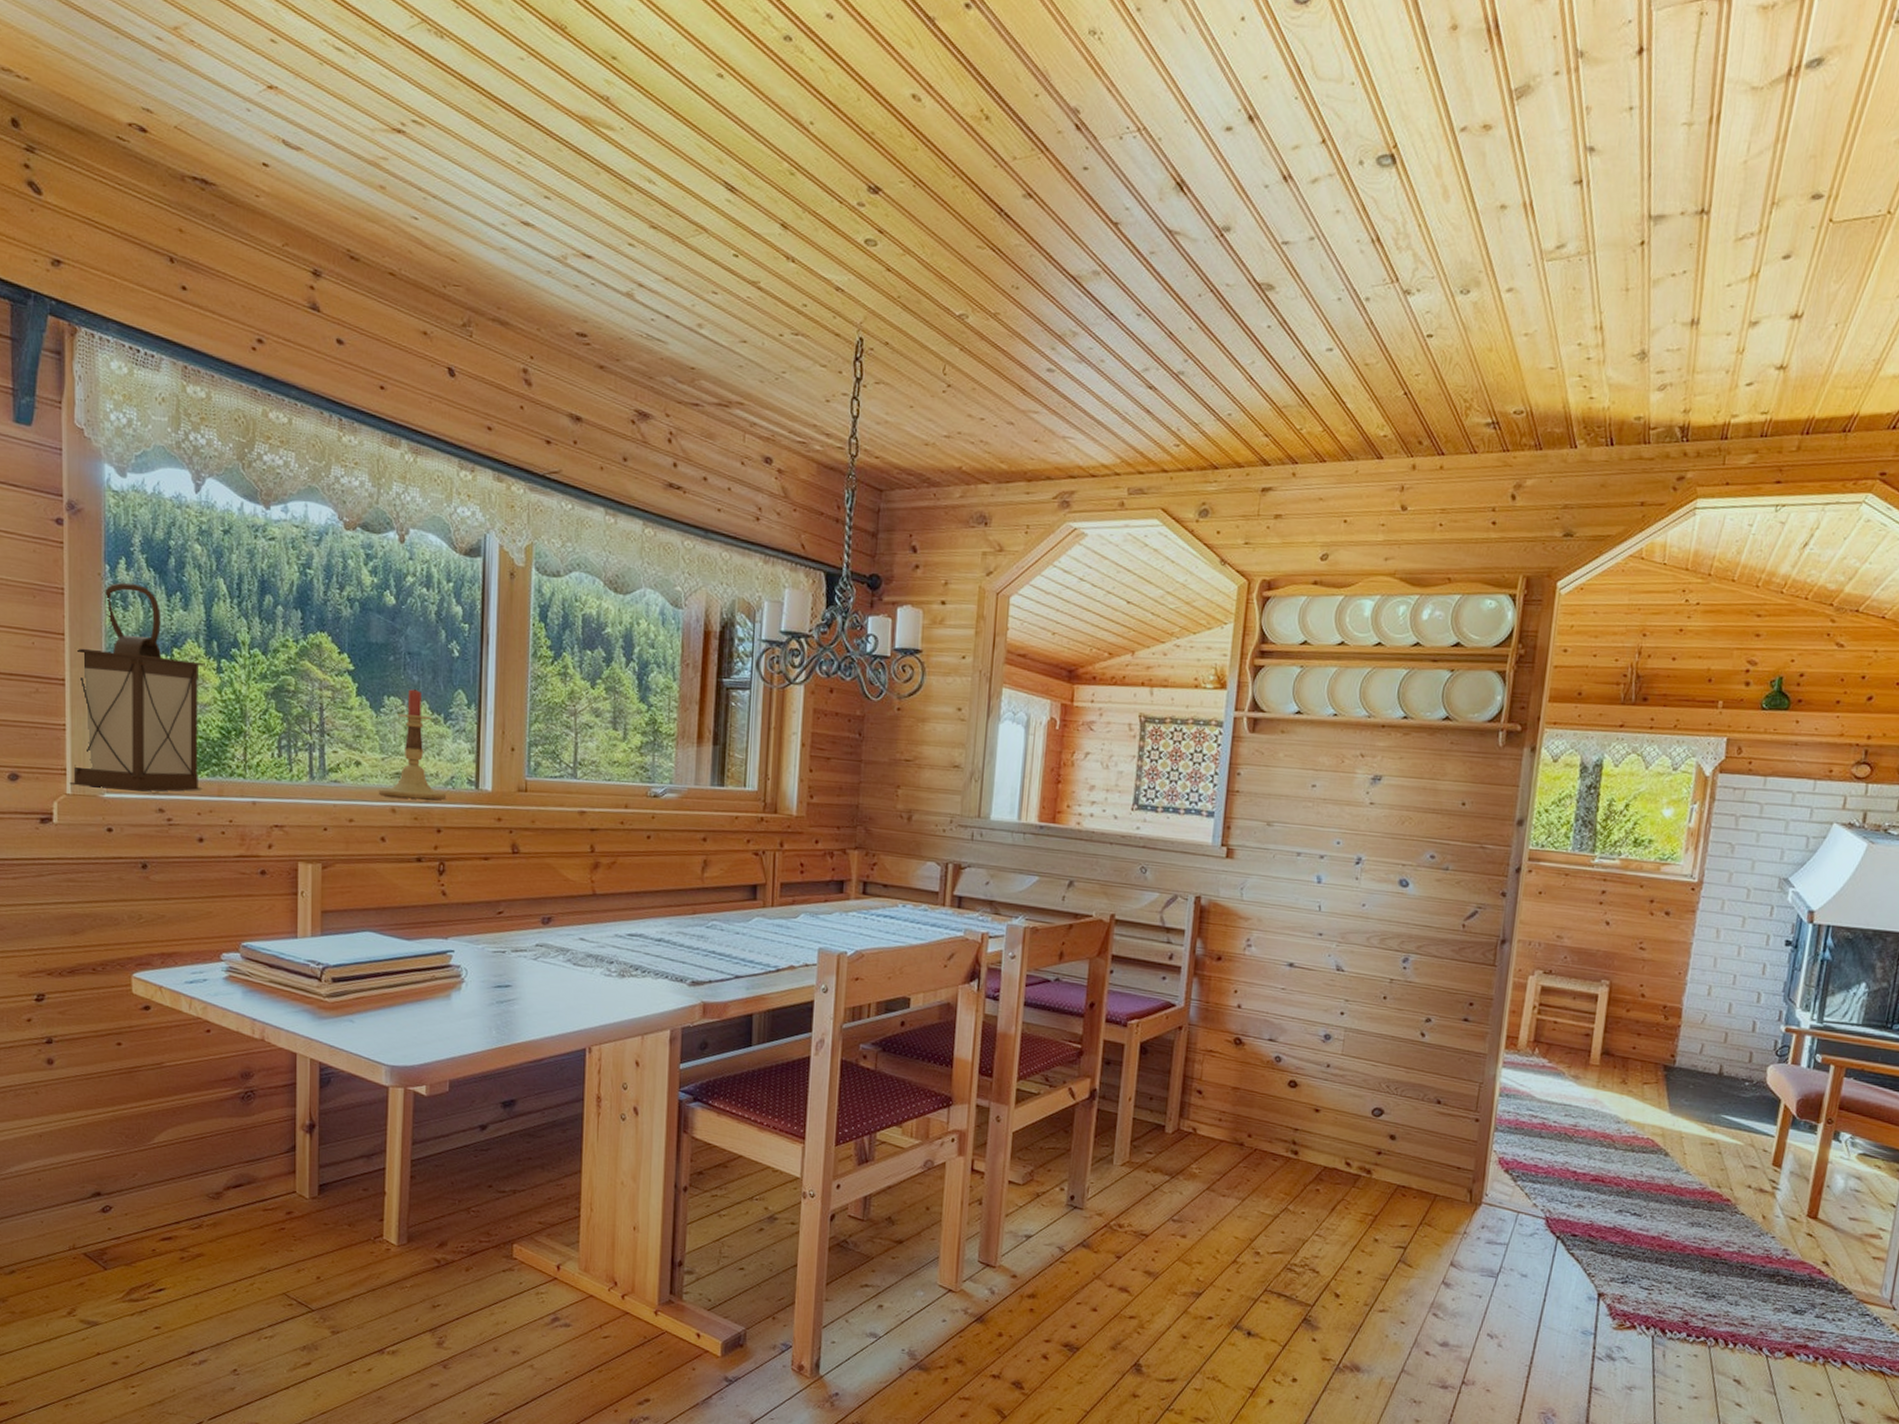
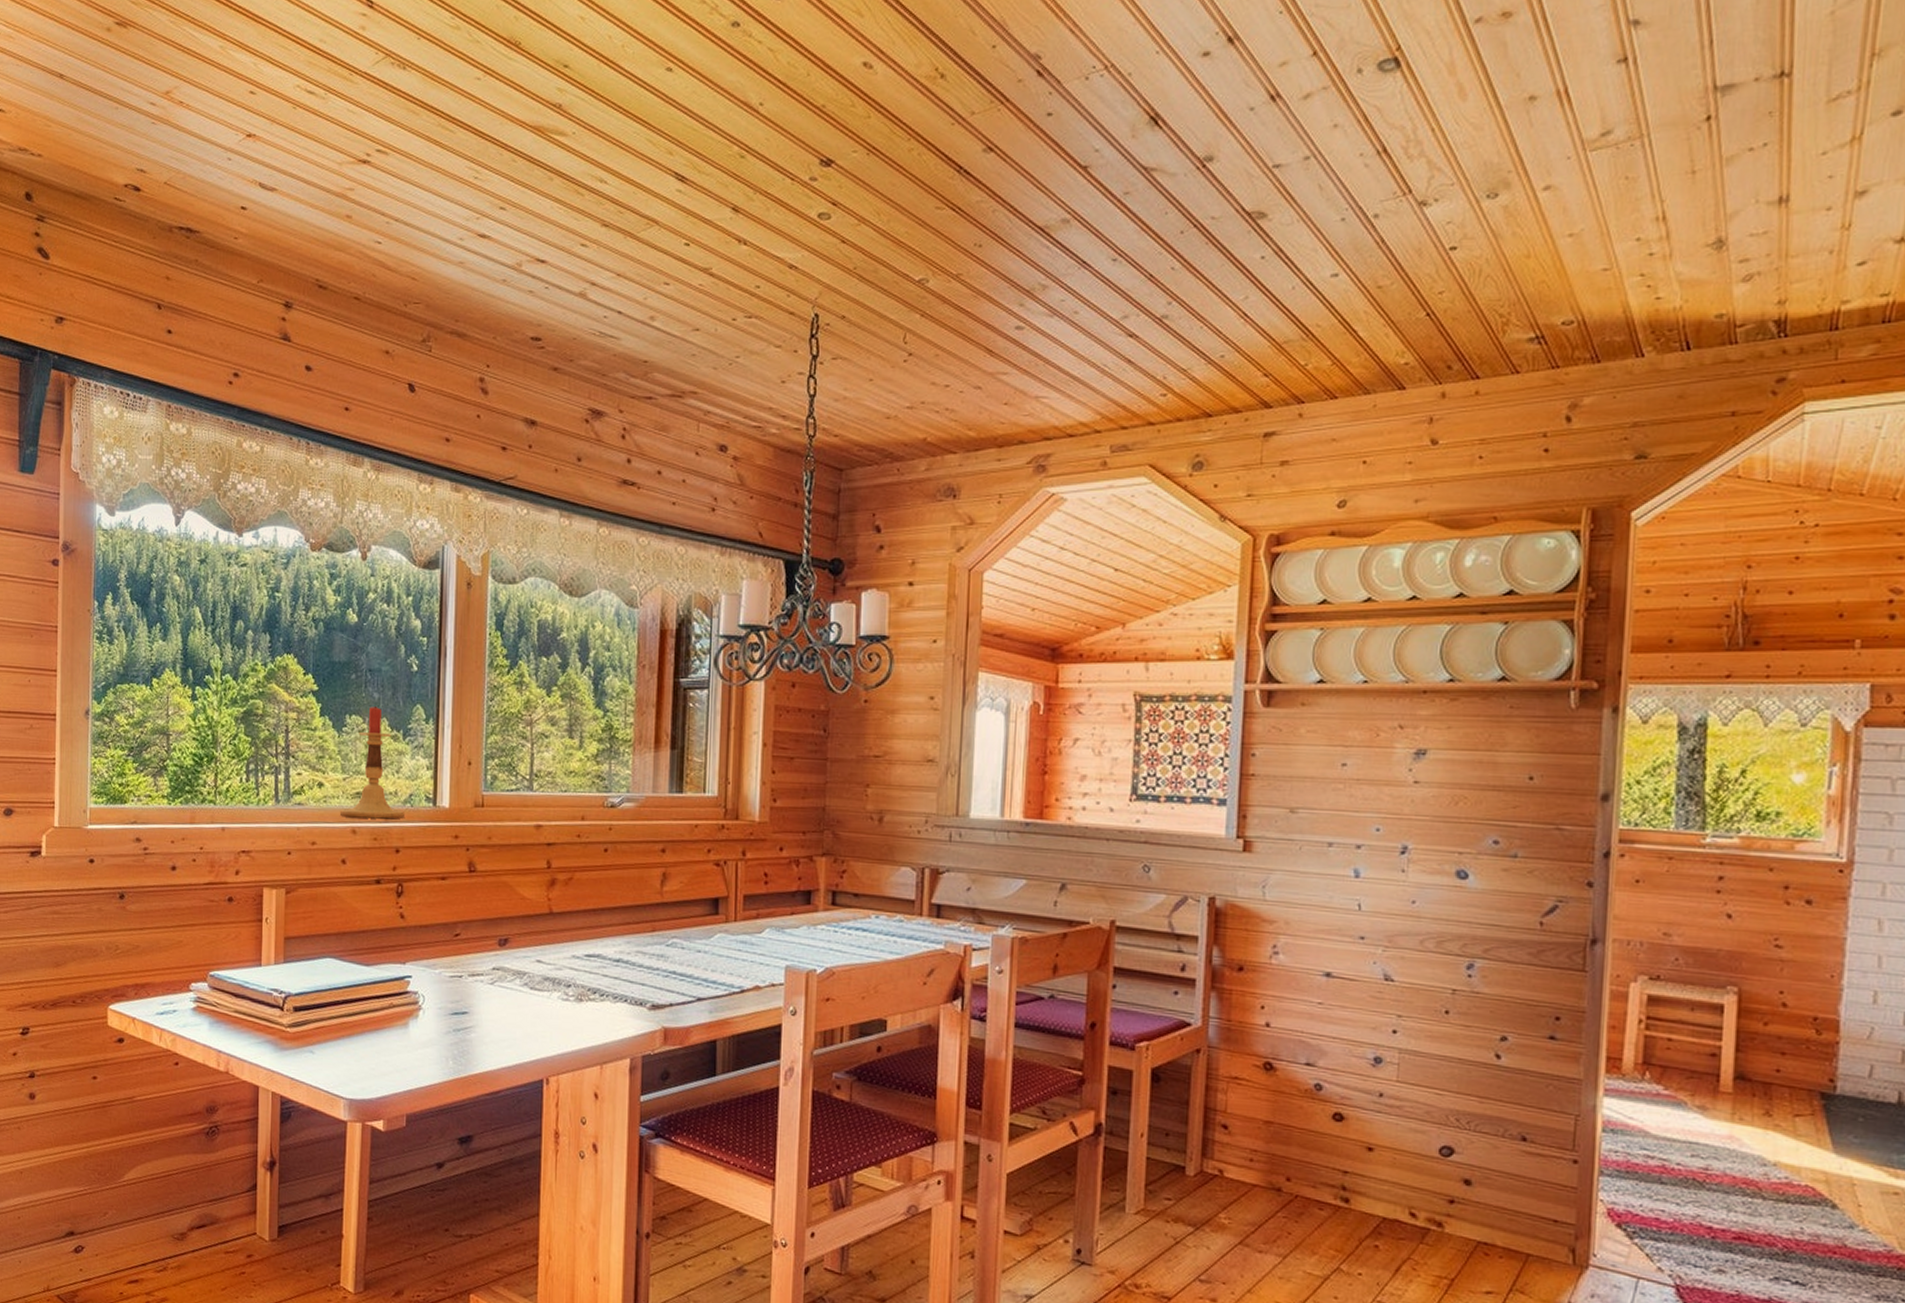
lantern: present [69,582,205,792] -> none [57,617,181,821]

